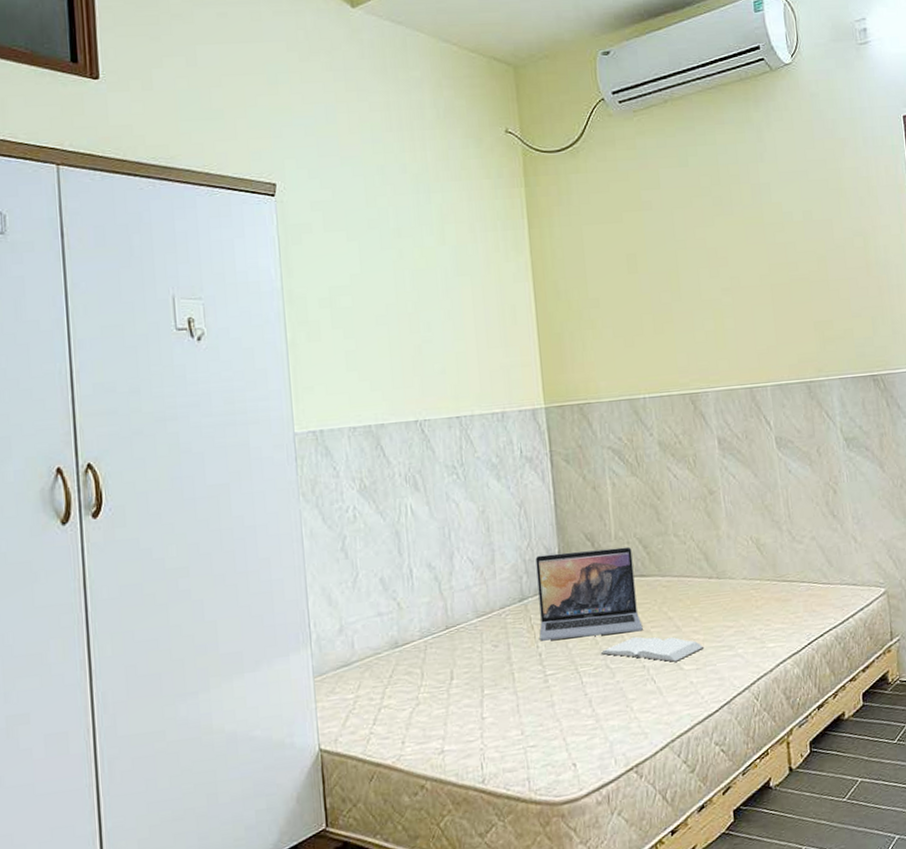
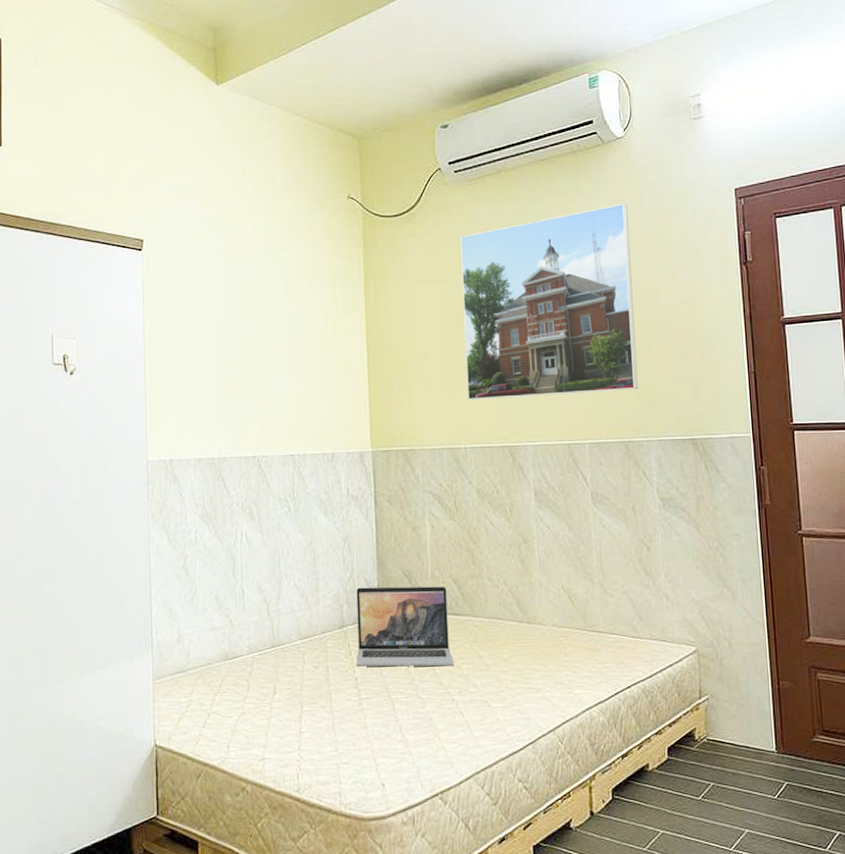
book: present [600,637,703,662] -> none [412,671,511,698]
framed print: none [628,133,818,347] -> present [460,203,638,401]

